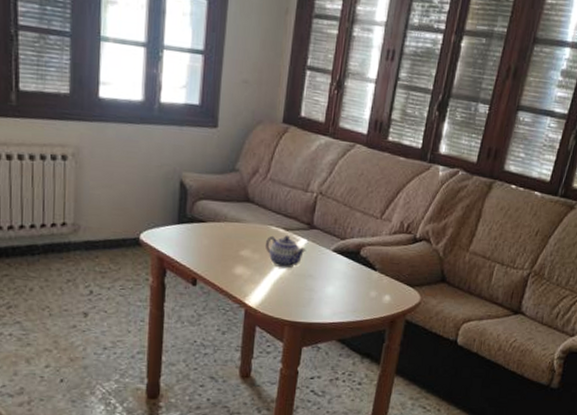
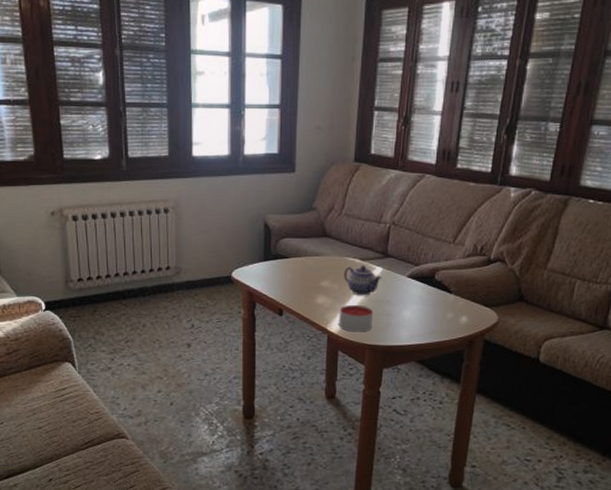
candle: none [258,277,296,308] -> present [339,304,374,332]

